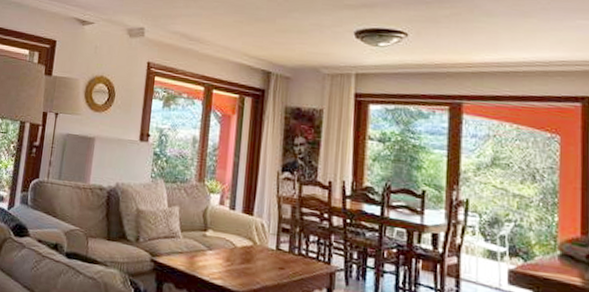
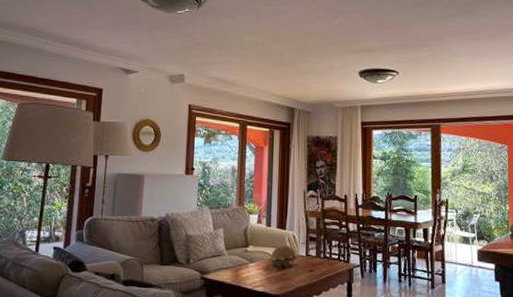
decorative bowl: none [233,234,266,262] -> present [271,245,297,268]

